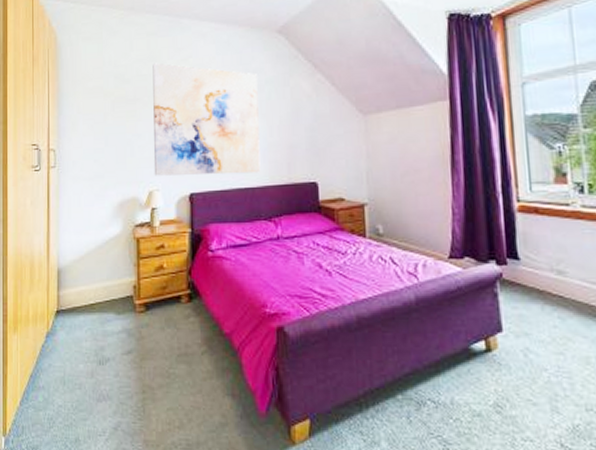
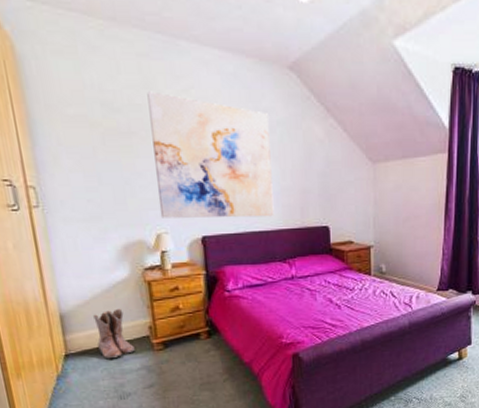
boots: none [86,265,118,319] -> present [93,308,135,359]

